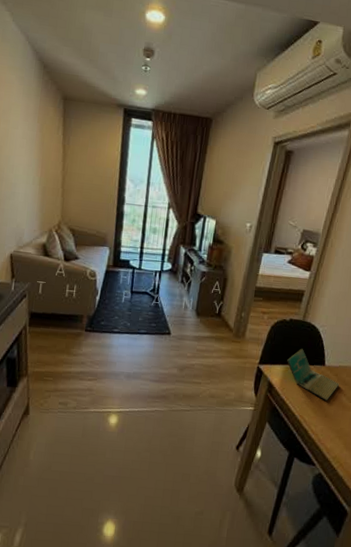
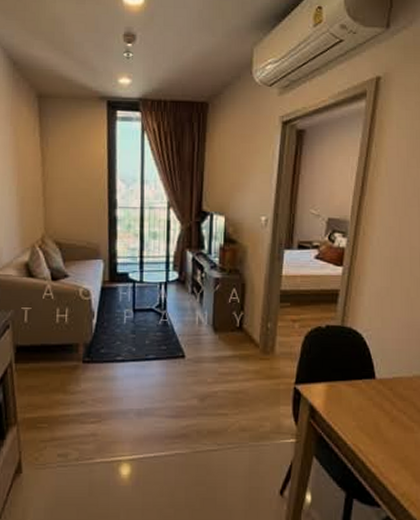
notebook: present [287,348,340,401] -> none [329,359,397,422]

